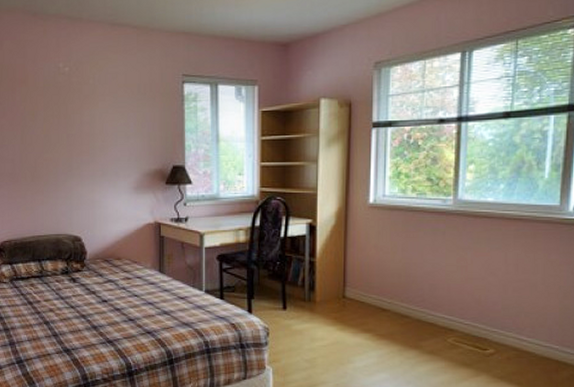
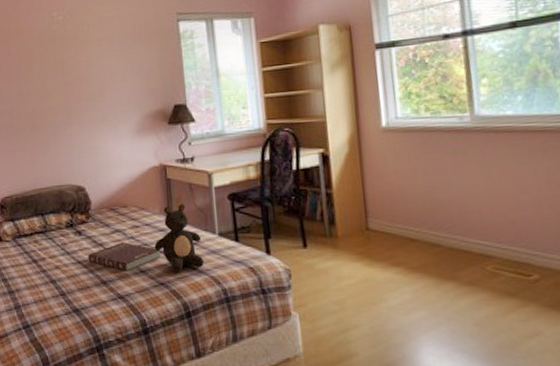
book: none [81,291,150,319] -> present [88,242,162,272]
teddy bear: none [144,261,190,324] -> present [154,204,205,273]

